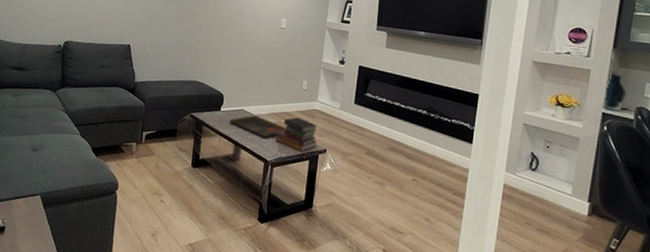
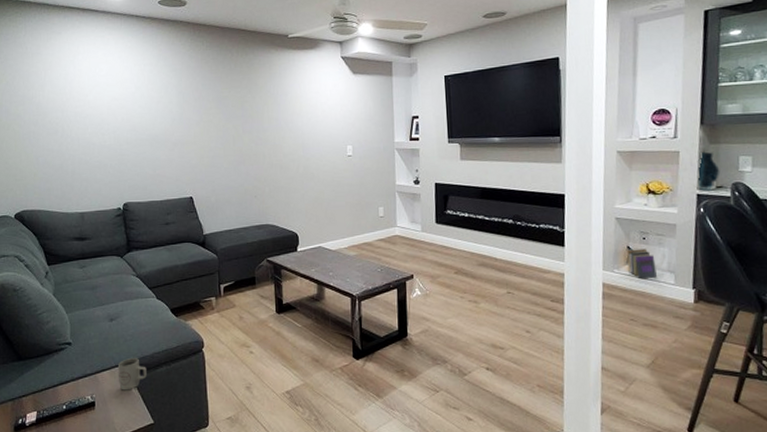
mug: none [31,189,60,221] -> present [117,357,147,391]
decorative tray: present [229,115,286,139] -> none [307,250,369,273]
books: present [275,117,317,152] -> none [358,246,403,281]
books: none [528,155,556,186] -> present [627,249,657,278]

